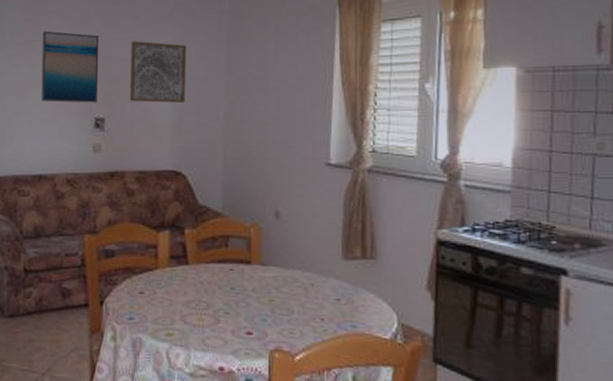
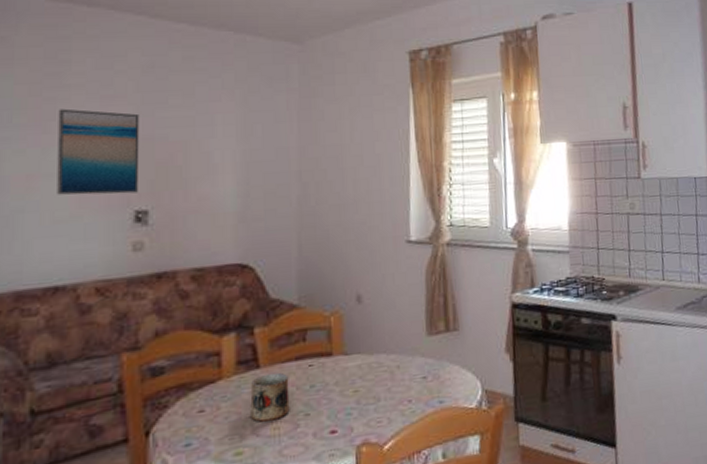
wall art: present [129,40,187,104] -> none [181,120,252,190]
mug: none [180,270,212,312] -> present [250,372,290,422]

